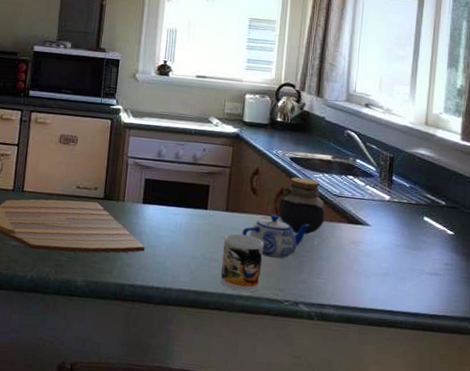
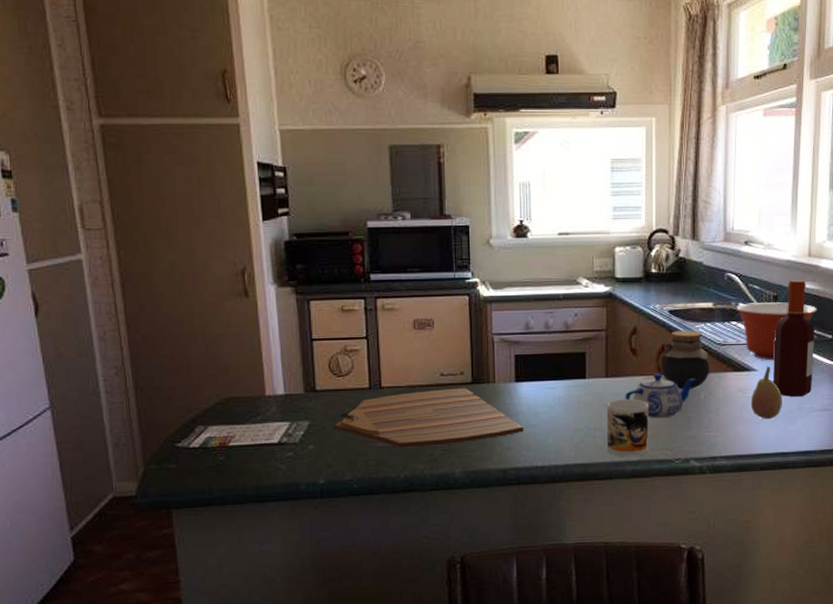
mixing bowl: none [353,160,432,219] -> present [736,302,817,361]
fruit: none [362,223,394,276] -> present [750,367,782,420]
bottle: none [385,145,428,257] -> present [773,280,814,397]

